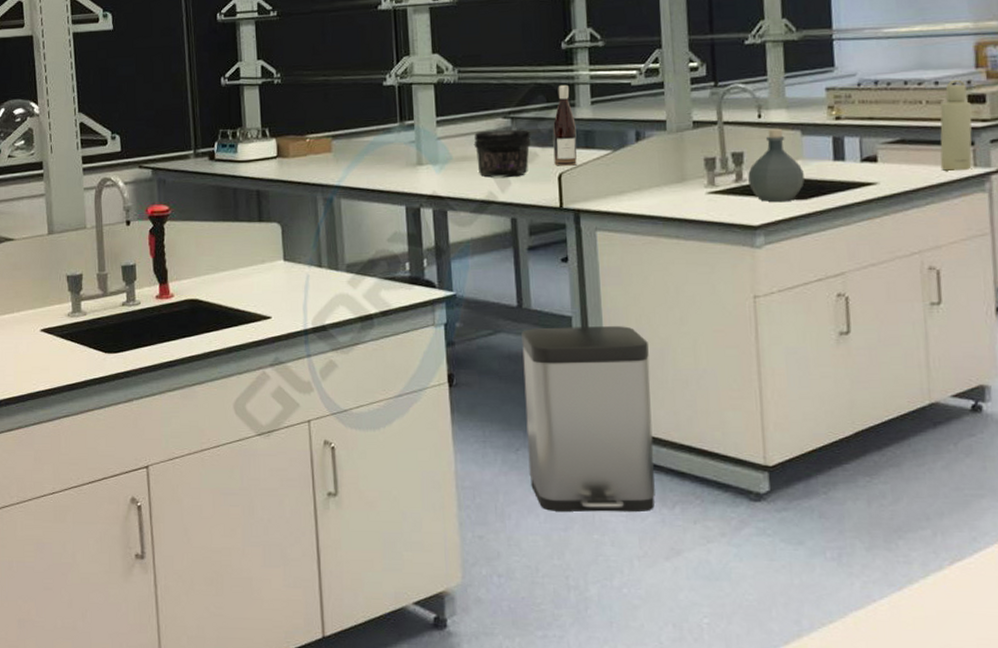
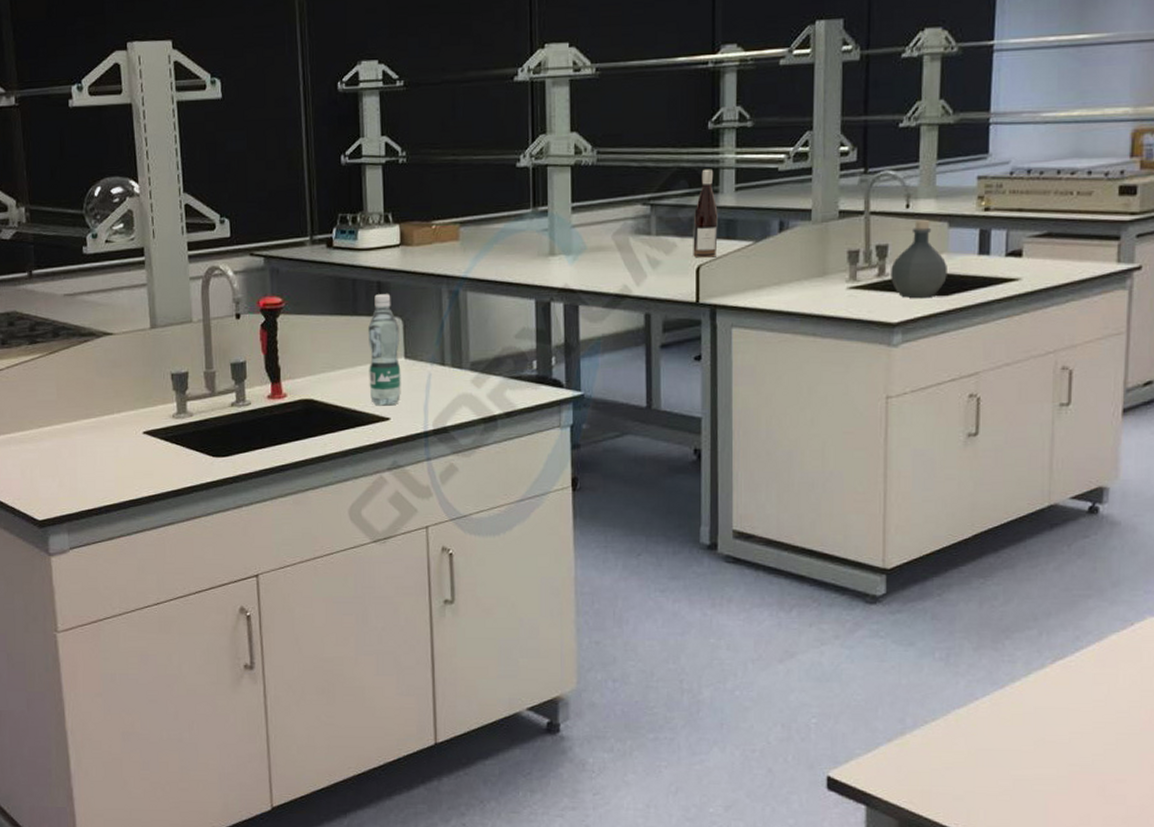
bottle: none [248,201,281,305] -> present [367,294,401,406]
jar: present [474,129,532,177] -> none [610,217,671,270]
pedal bin: present [521,326,655,512] -> none [649,428,777,616]
bottle: present [940,79,972,172] -> none [1084,169,1123,268]

